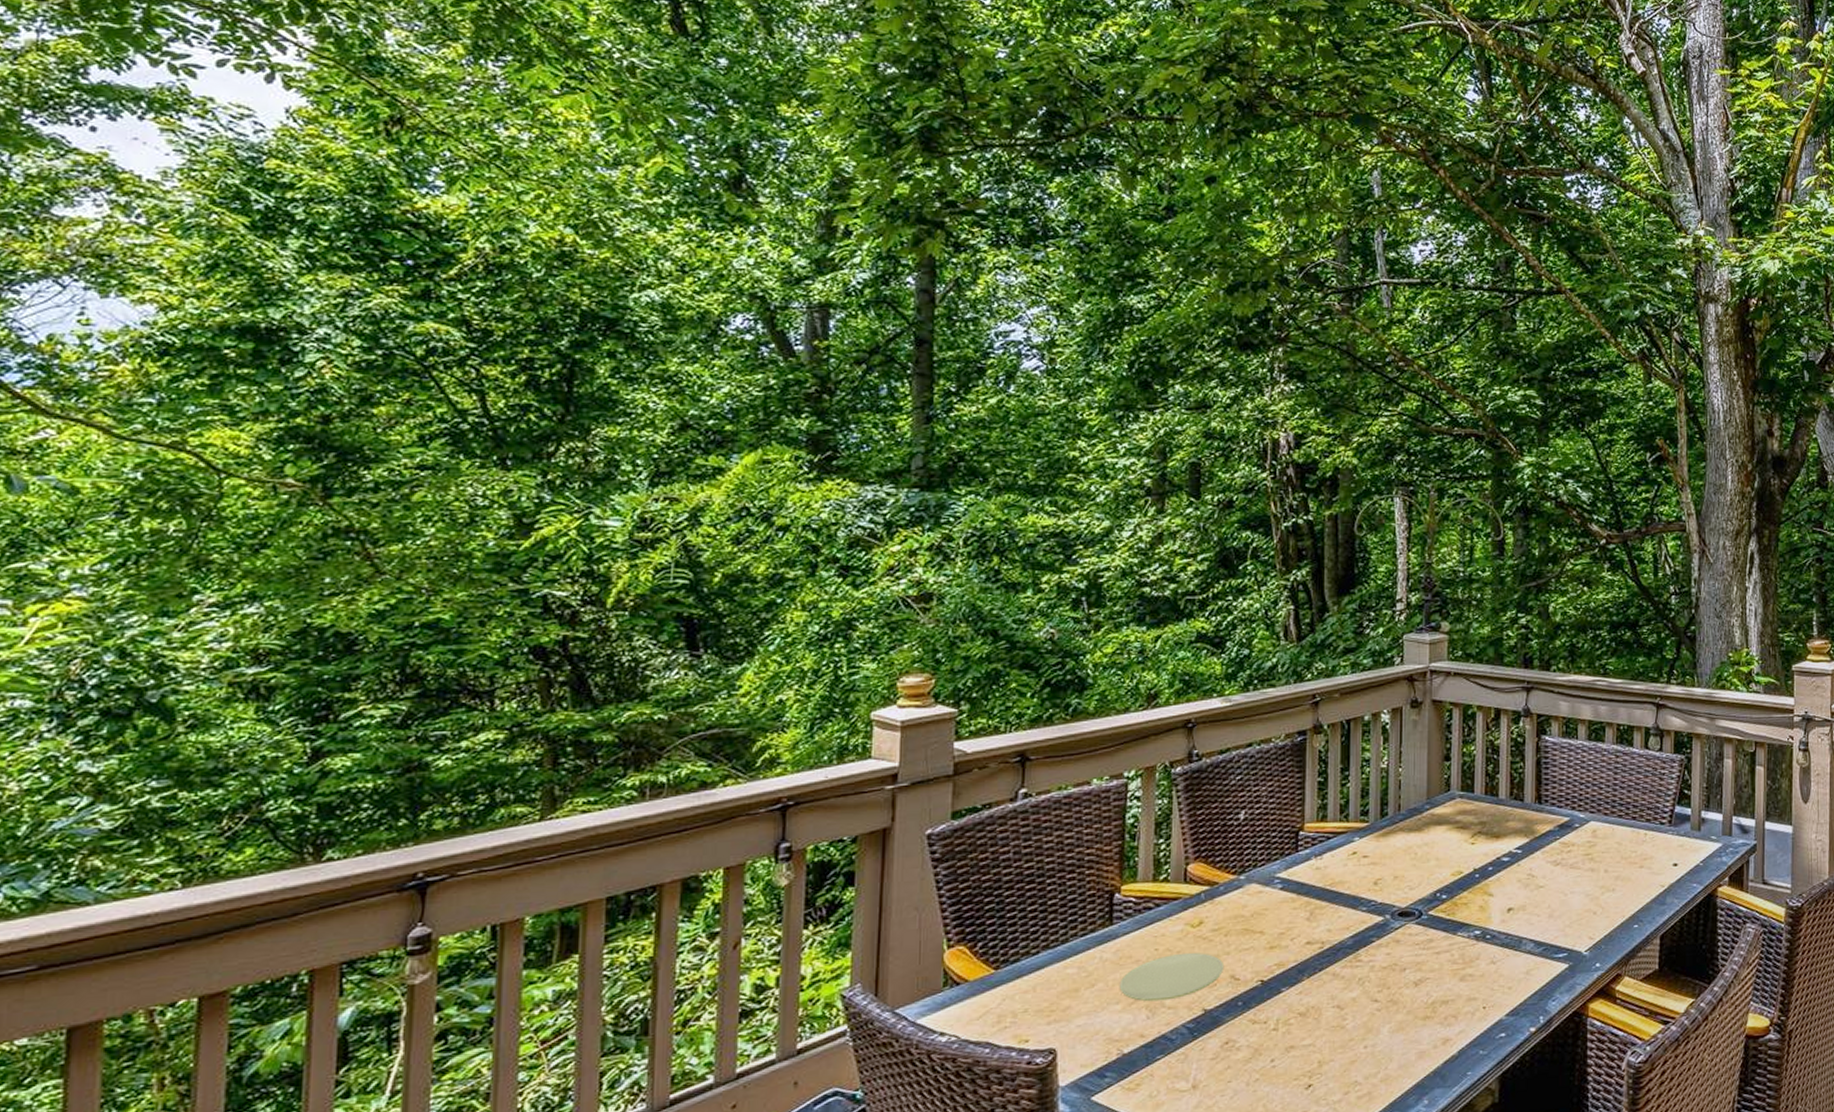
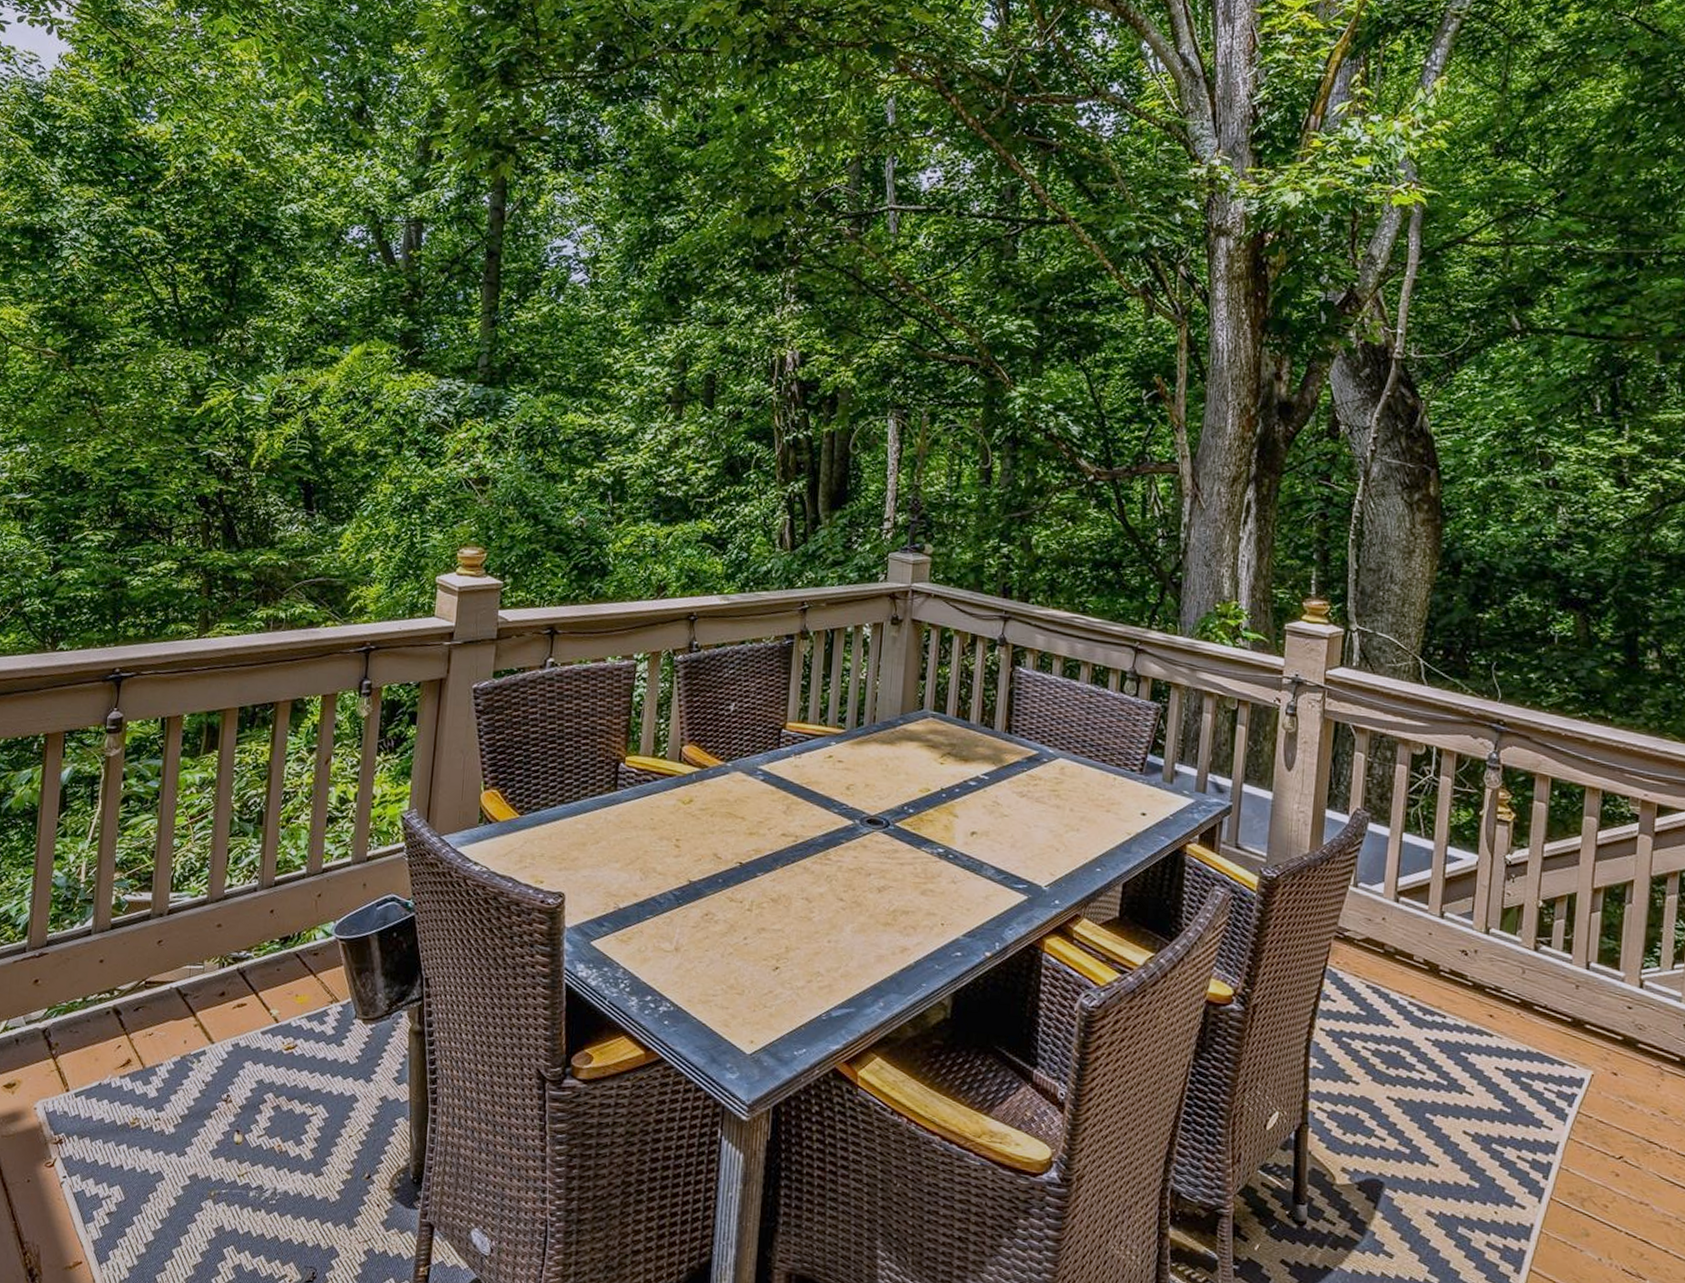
plate: present [1119,952,1225,1002] -> none [619,825,709,867]

